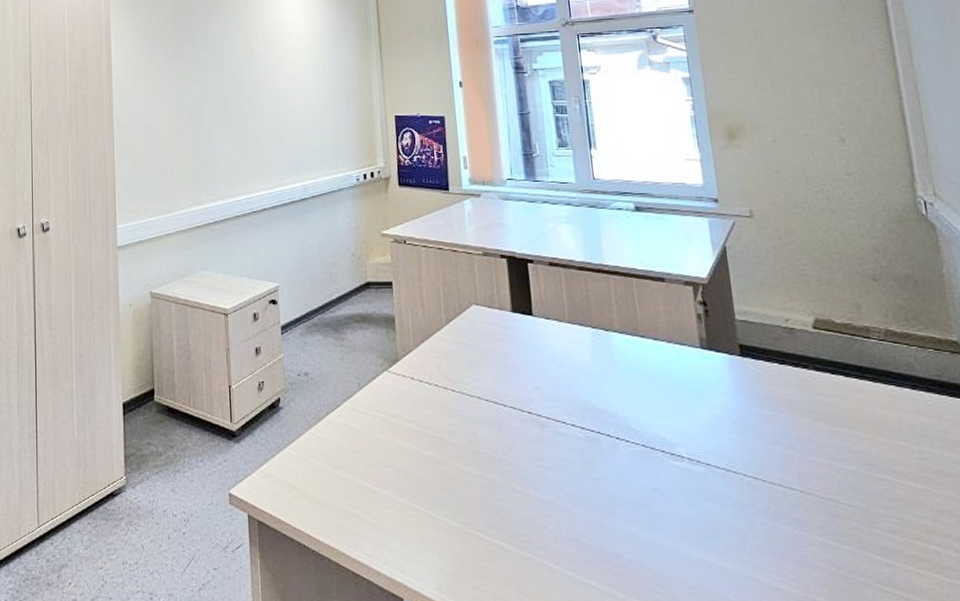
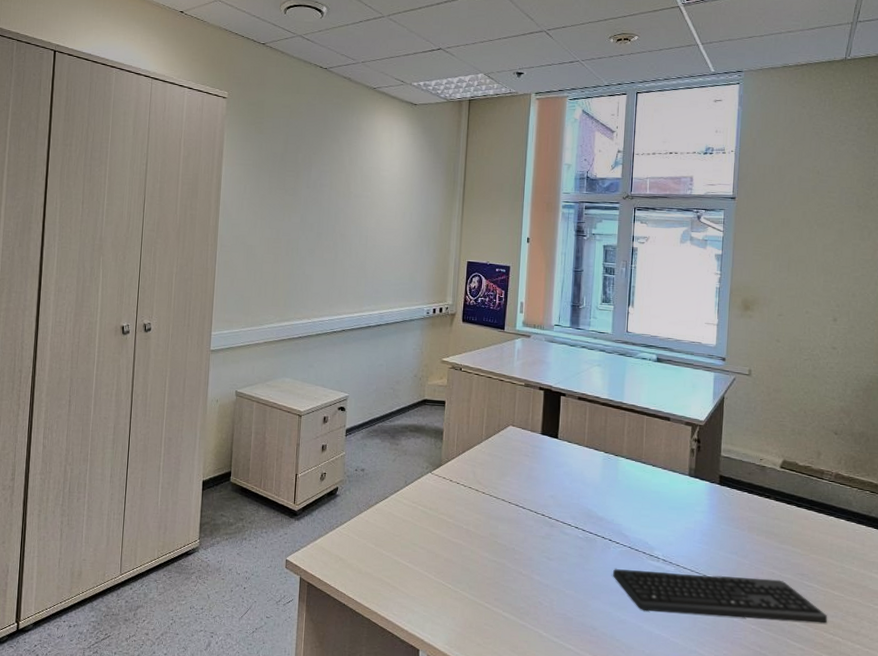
computer keyboard: none [627,473,917,528] -> present [612,568,828,623]

